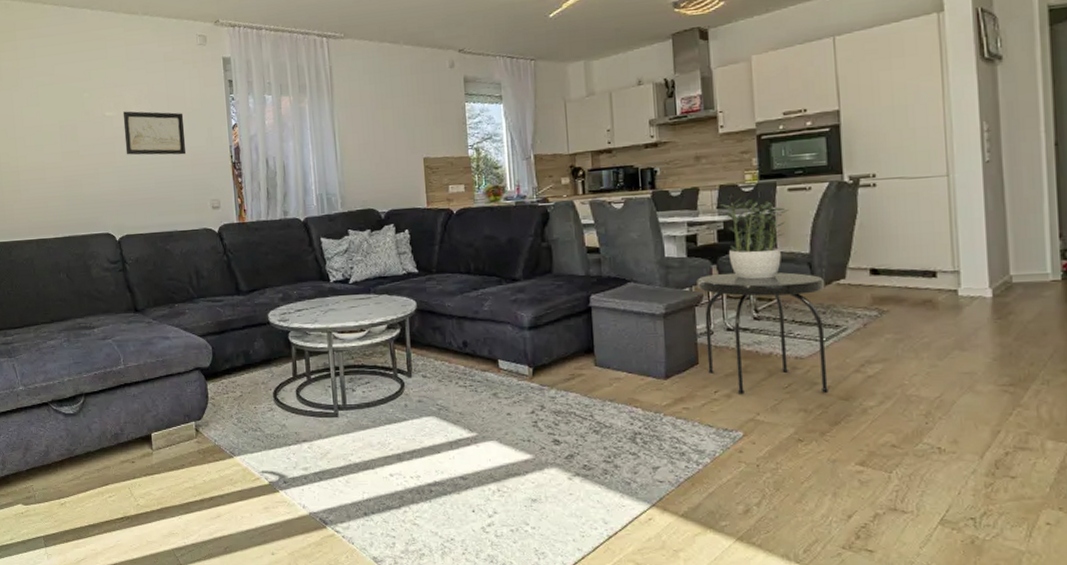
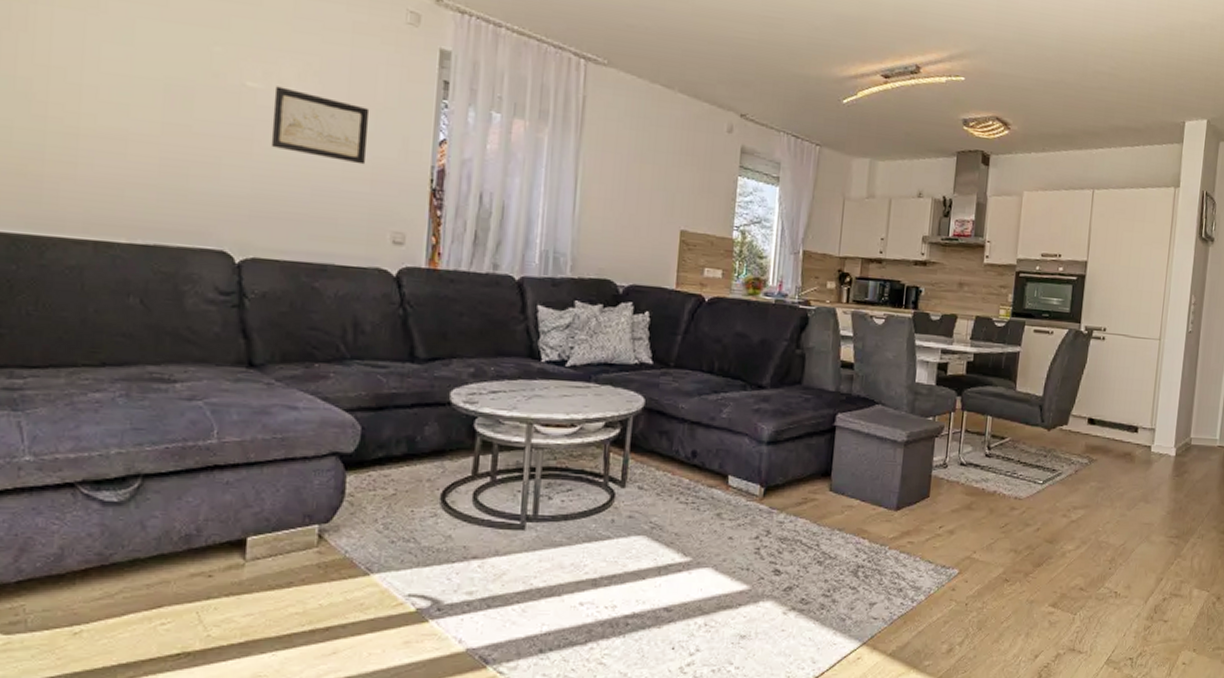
side table: present [696,272,828,395] -> none [937,406,1051,536]
potted plant: present [719,196,789,280] -> none [973,330,1032,417]

